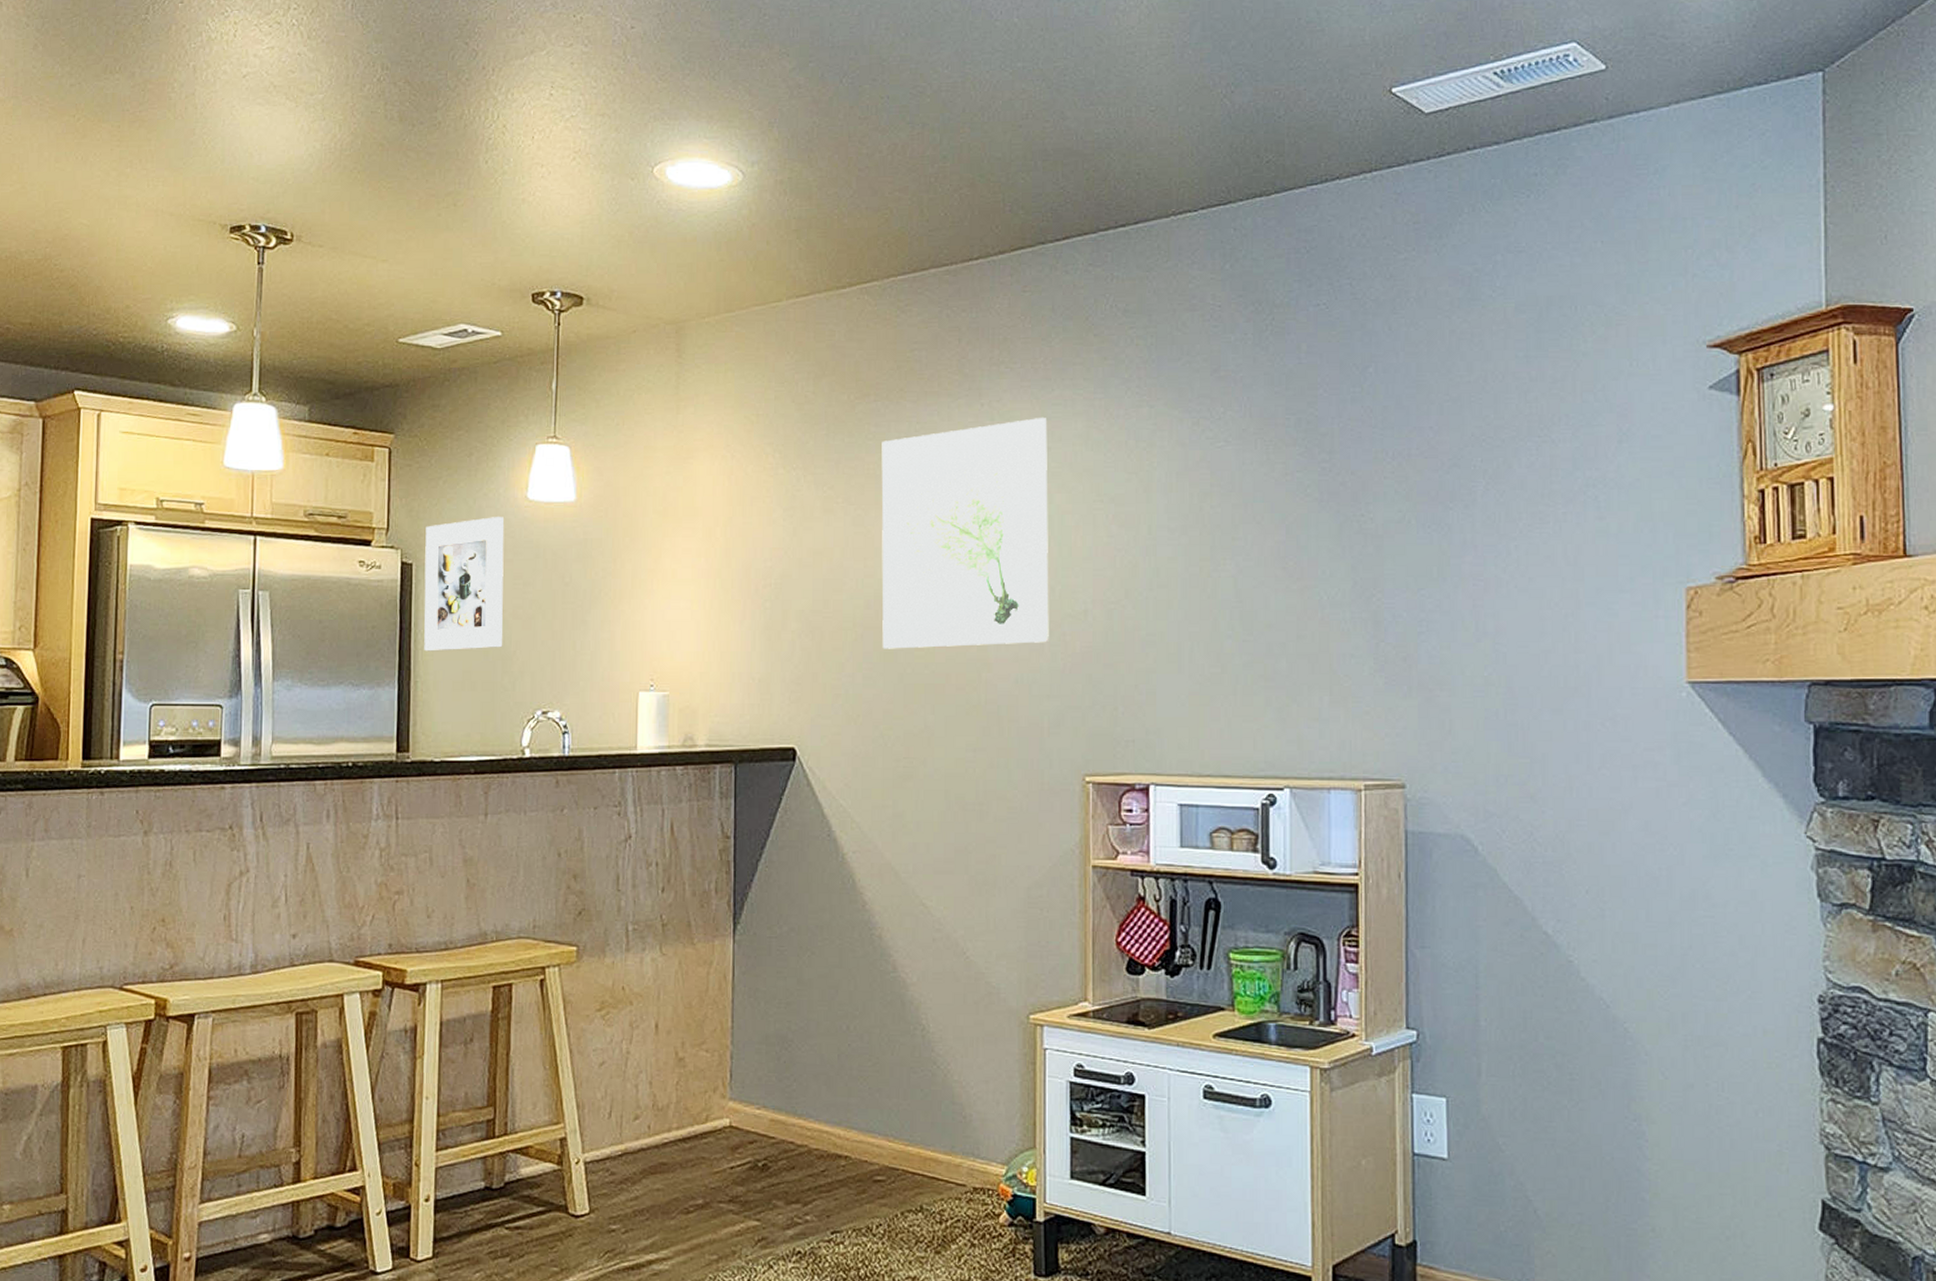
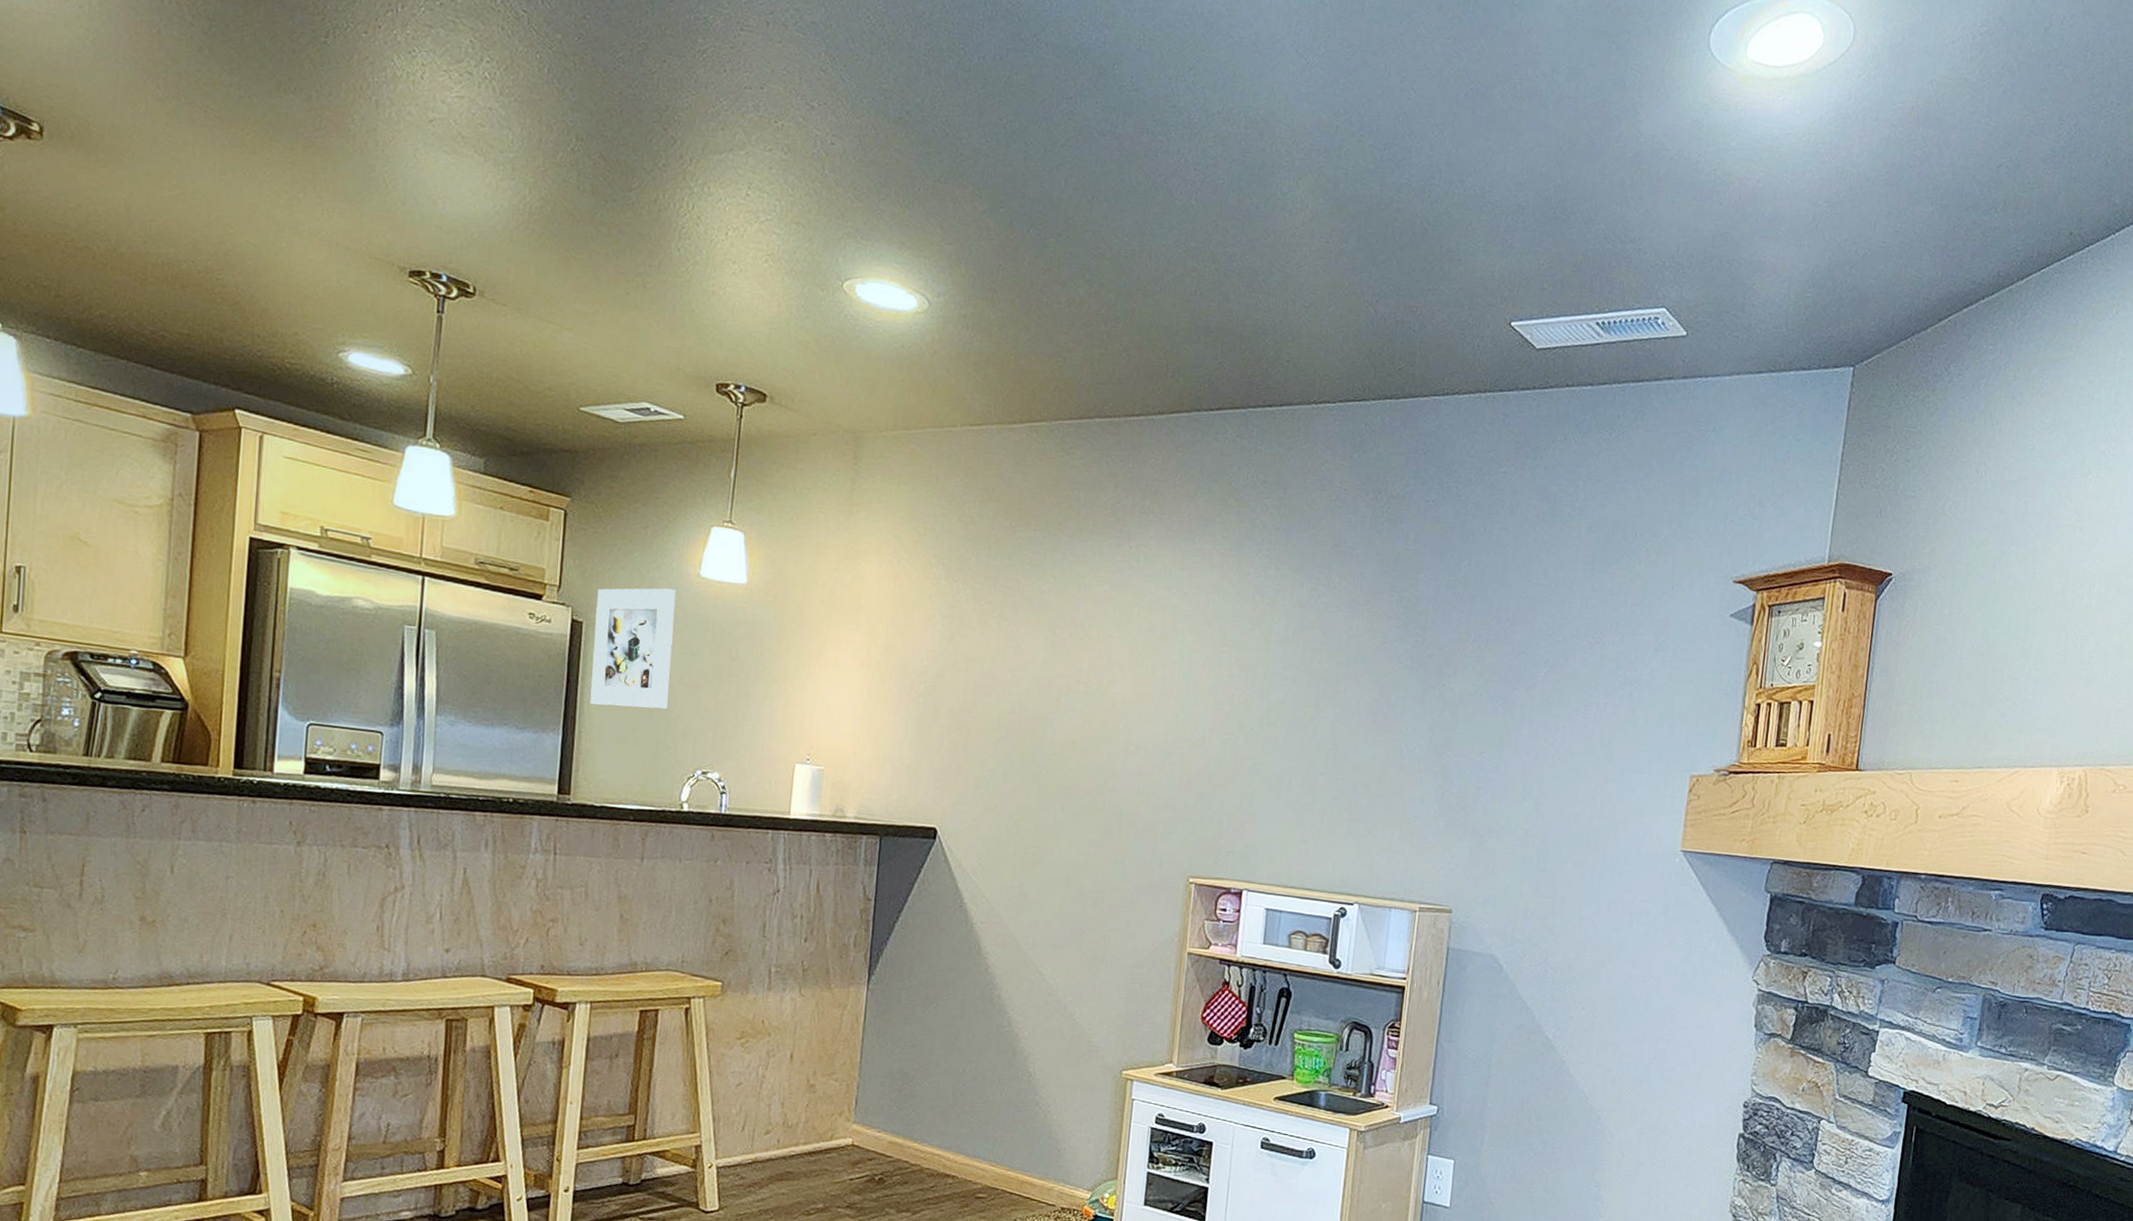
wall art: present [881,418,1049,649] -> none [1022,565,1186,761]

